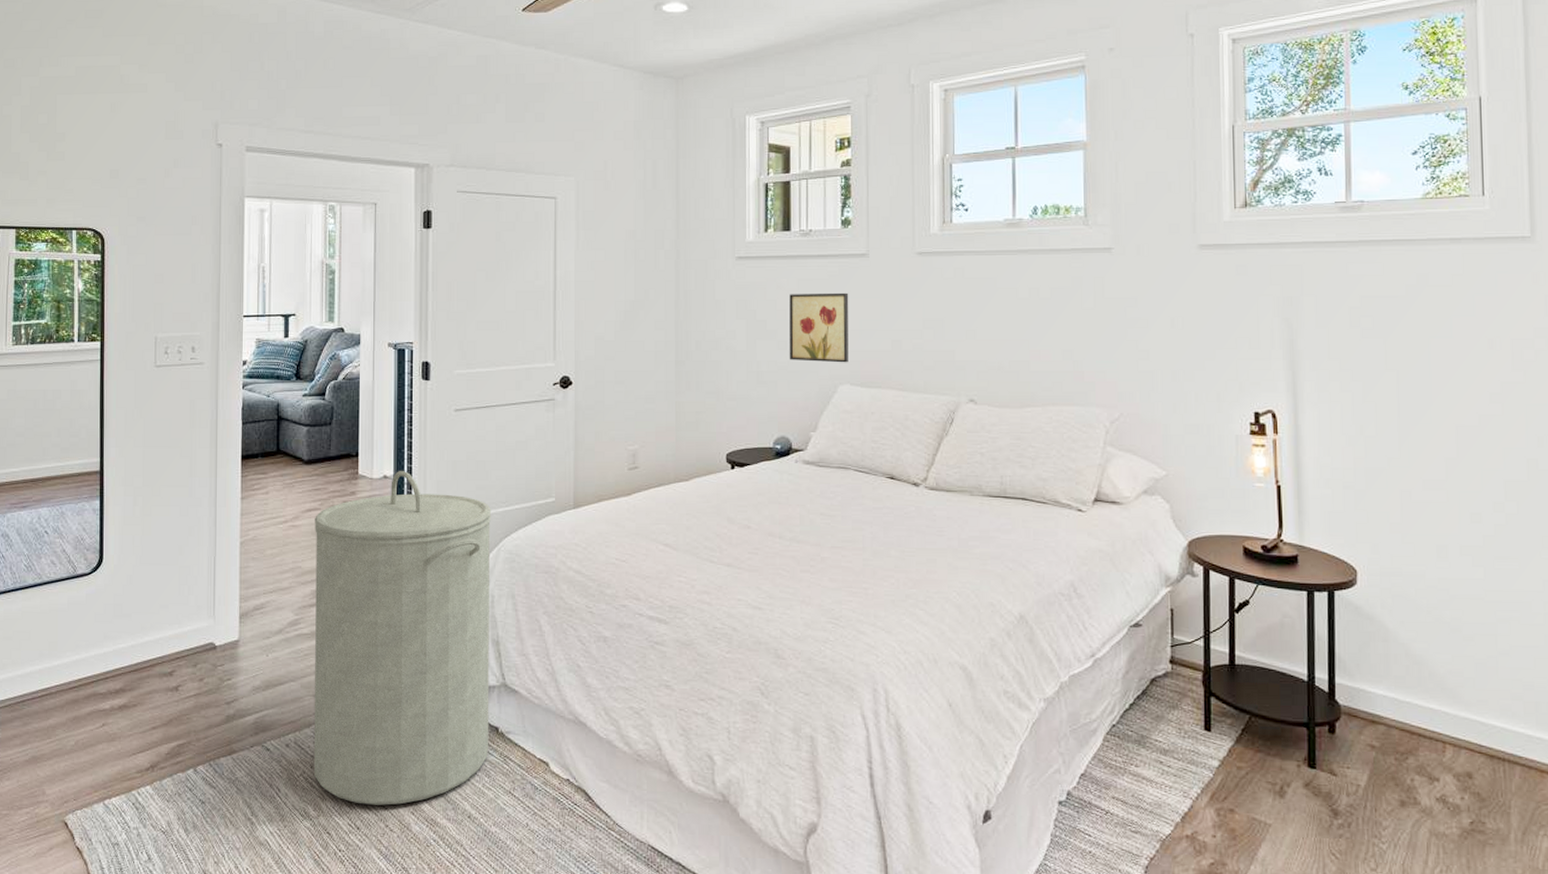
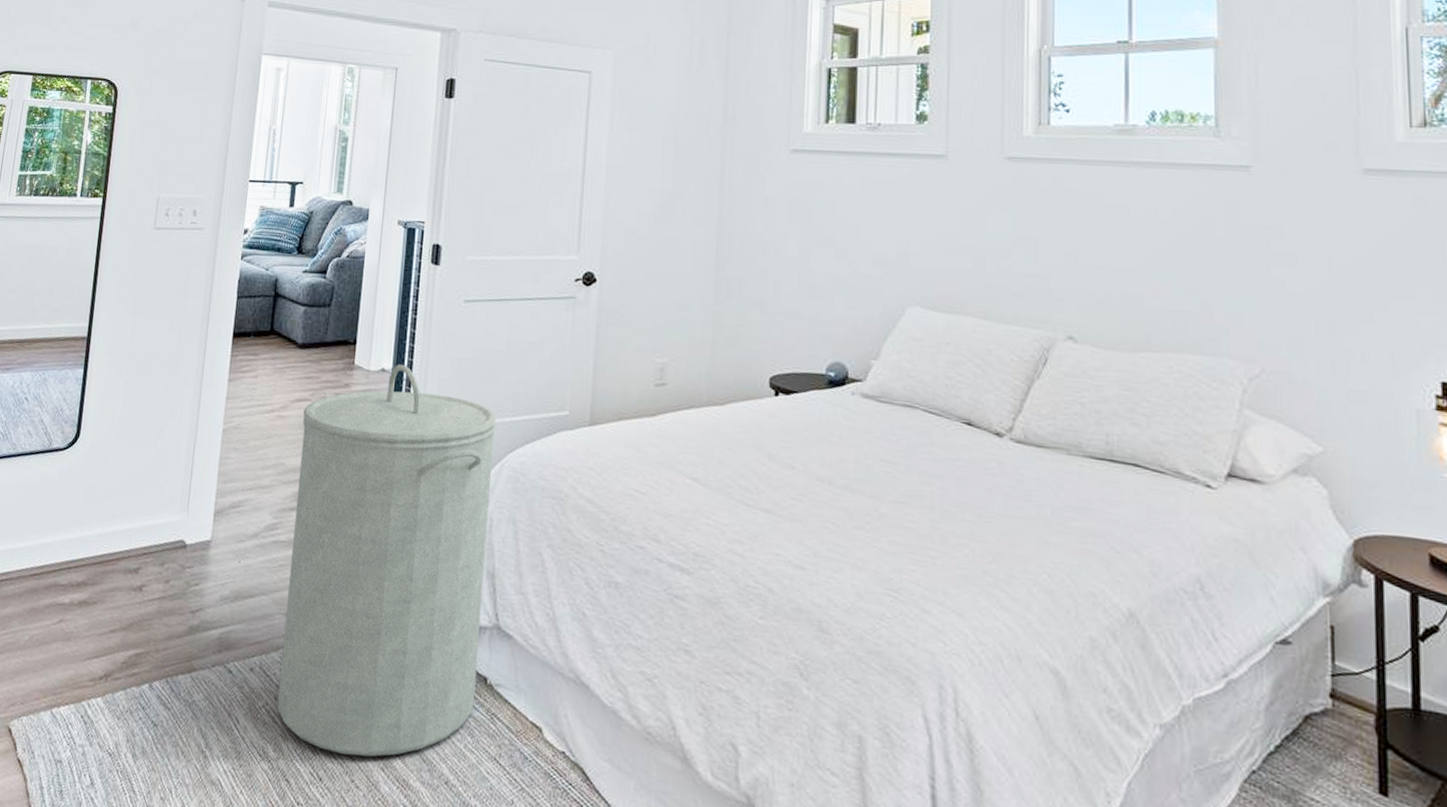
wall art: present [789,292,849,363] -> none [848,196,923,281]

